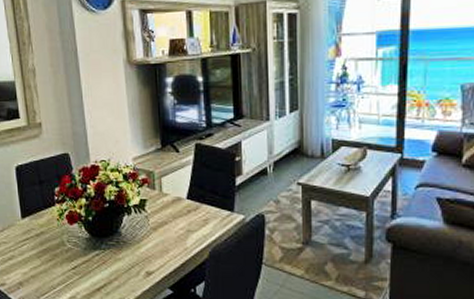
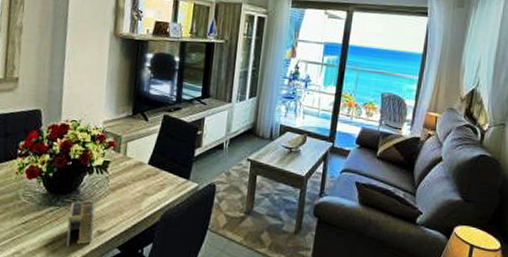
napkin holder: none [115,241,143,290] -> present [66,200,96,247]

